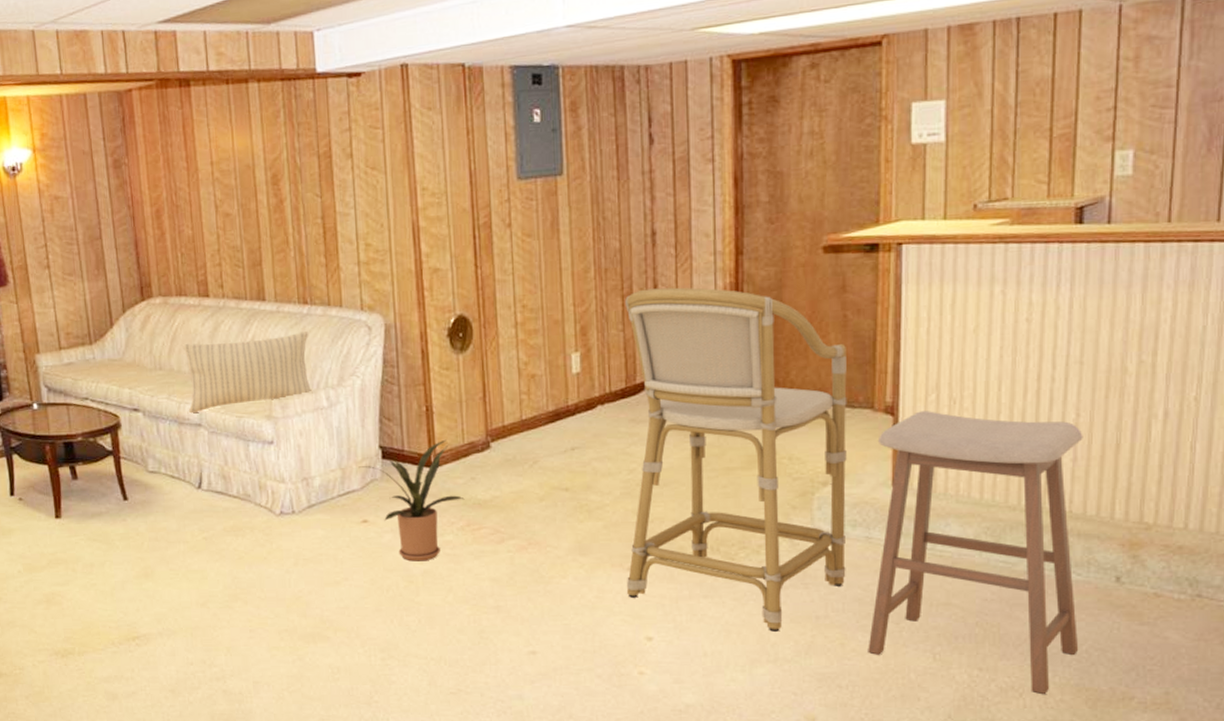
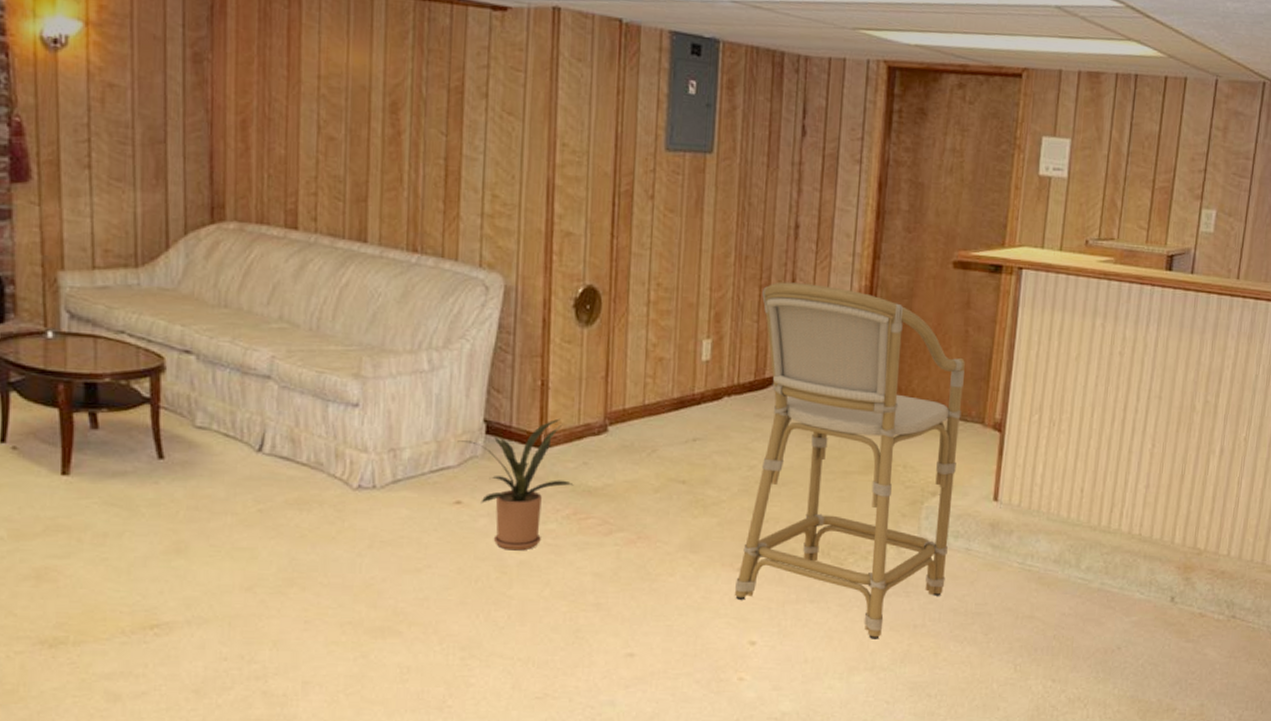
pillow: present [183,331,313,414] -> none [257,280,415,363]
bar stool: present [868,411,1083,694] -> none [957,430,1156,705]

